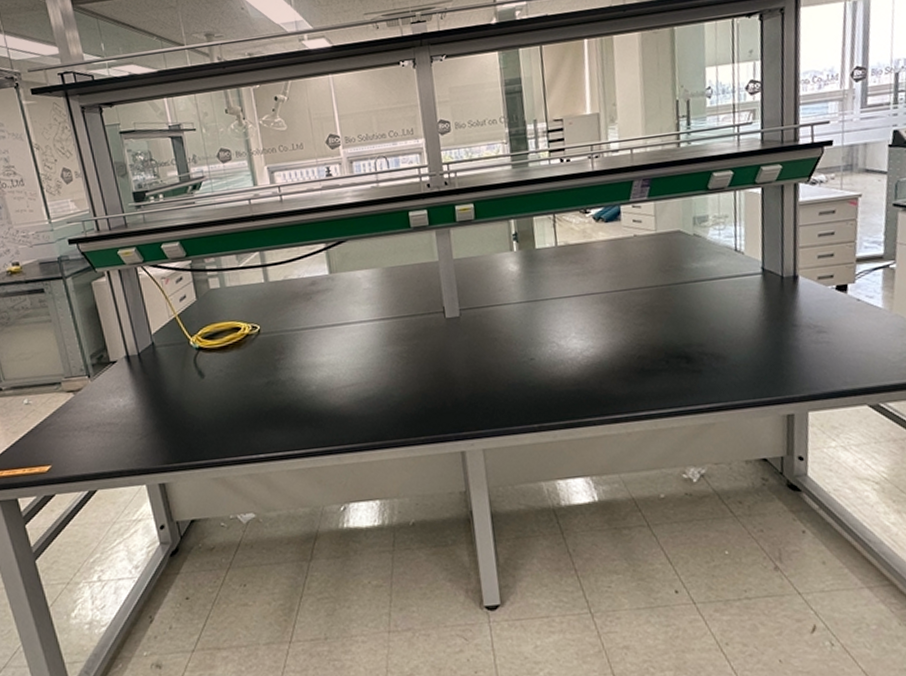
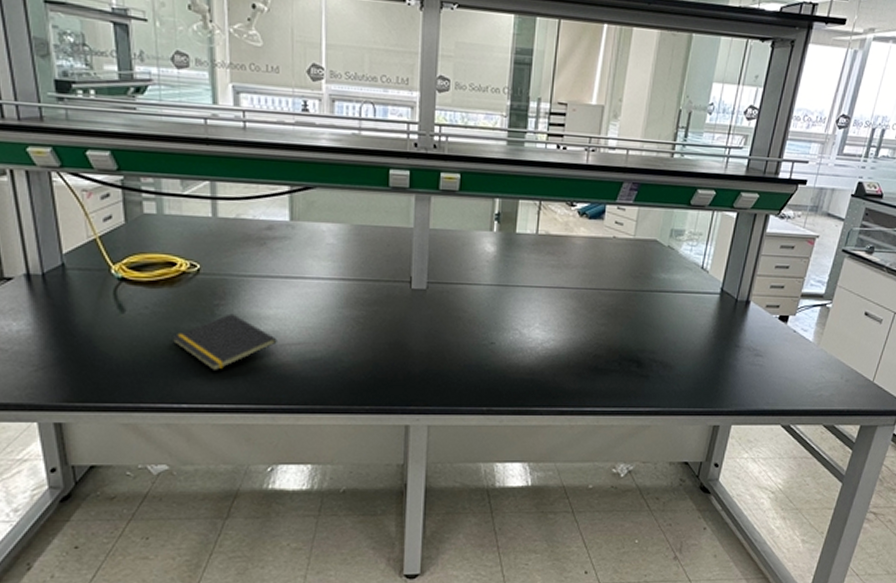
notepad: none [244,365,333,421] -> present [172,313,277,372]

